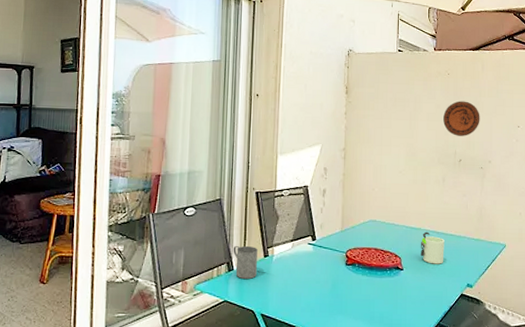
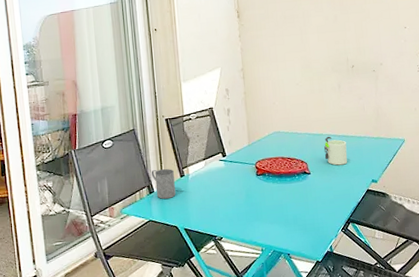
decorative plate: present [443,101,480,136] -> none [332,10,368,44]

